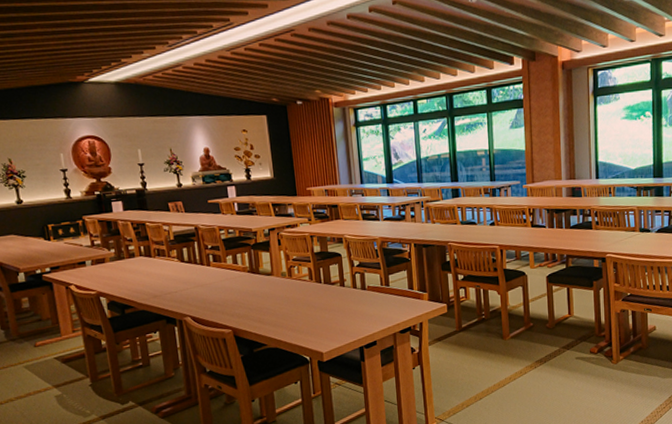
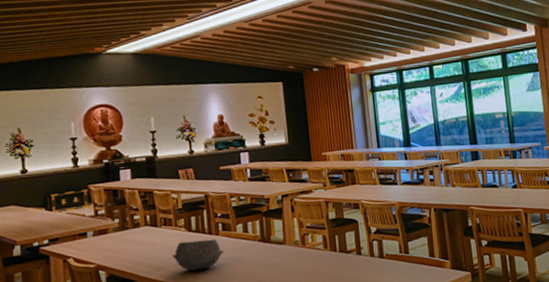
bowl: none [167,269,216,299] -> present [172,239,224,271]

